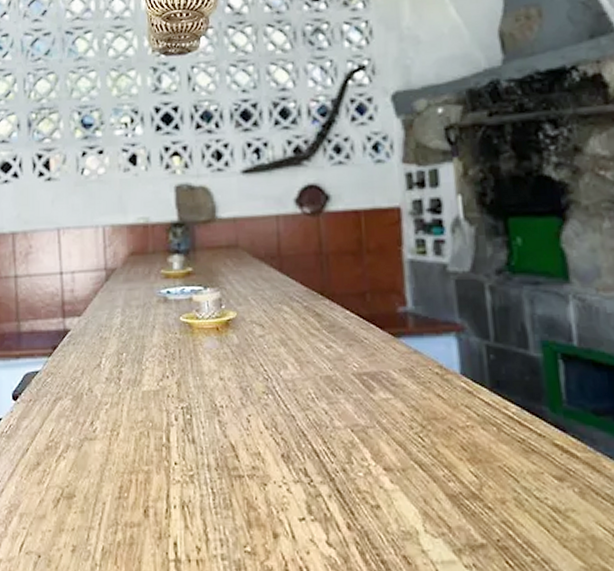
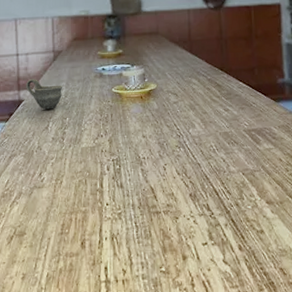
cup: none [73,304,118,342] -> present [26,79,63,110]

